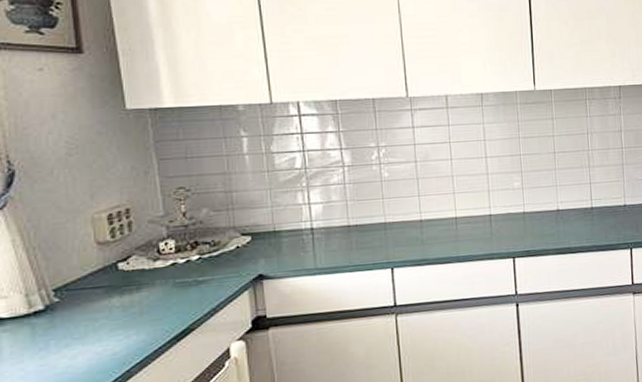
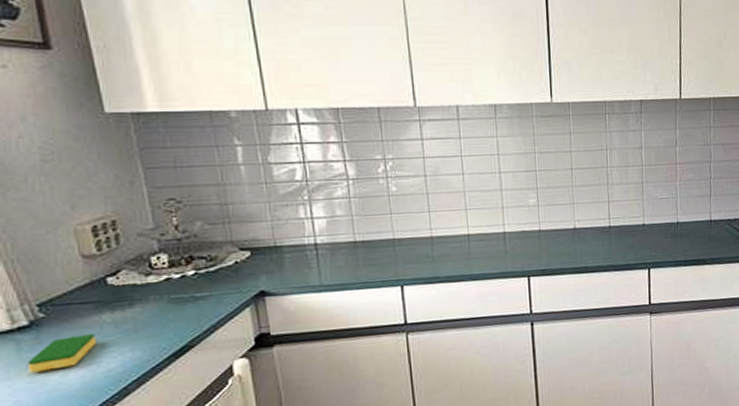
dish sponge: none [40,316,106,356] -> present [28,333,97,373]

